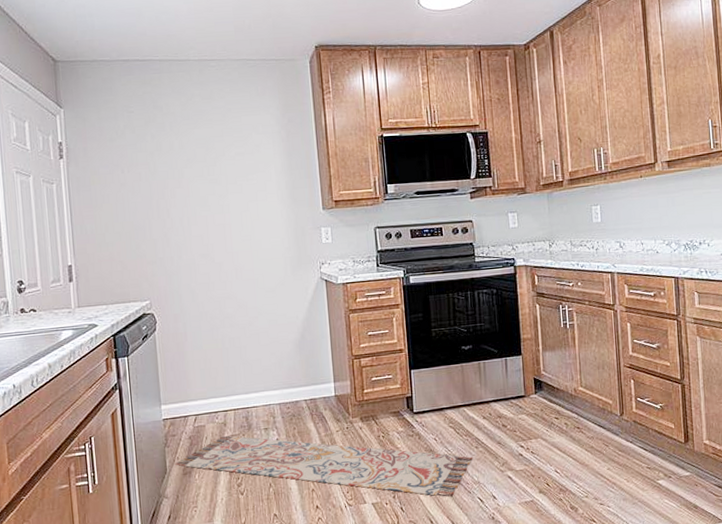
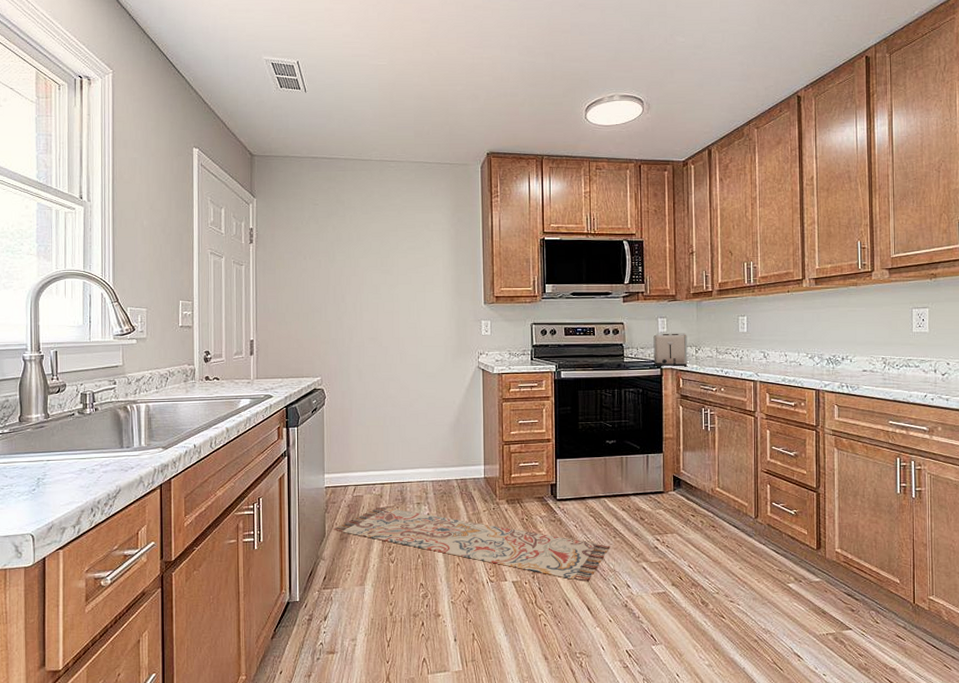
toaster: none [504,227,542,264] -> present [653,333,688,367]

